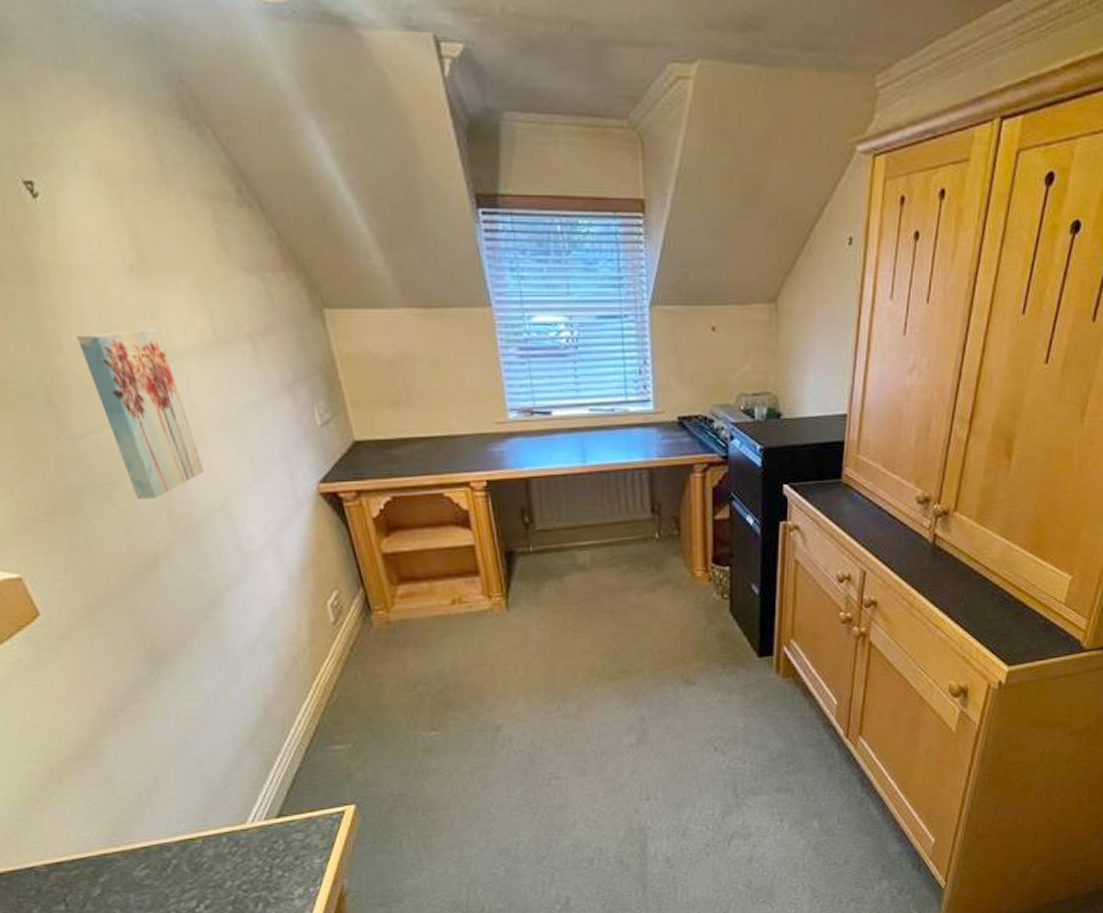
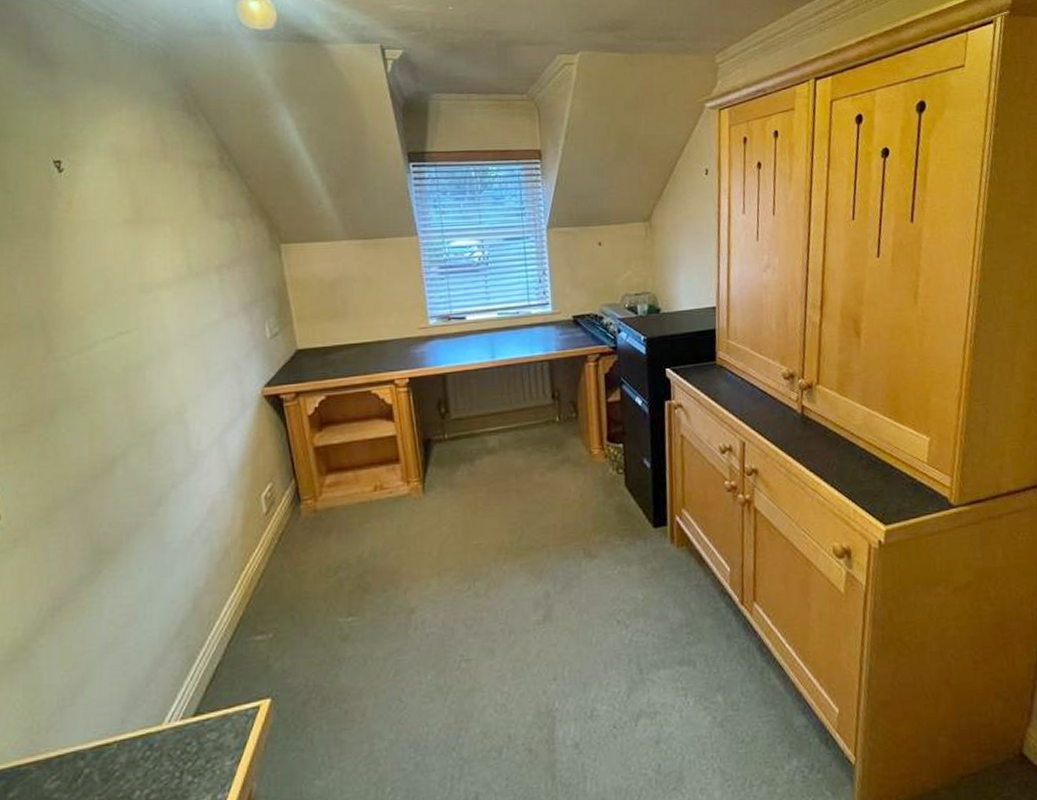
wall art: present [77,328,205,499] -> none [75,266,166,409]

